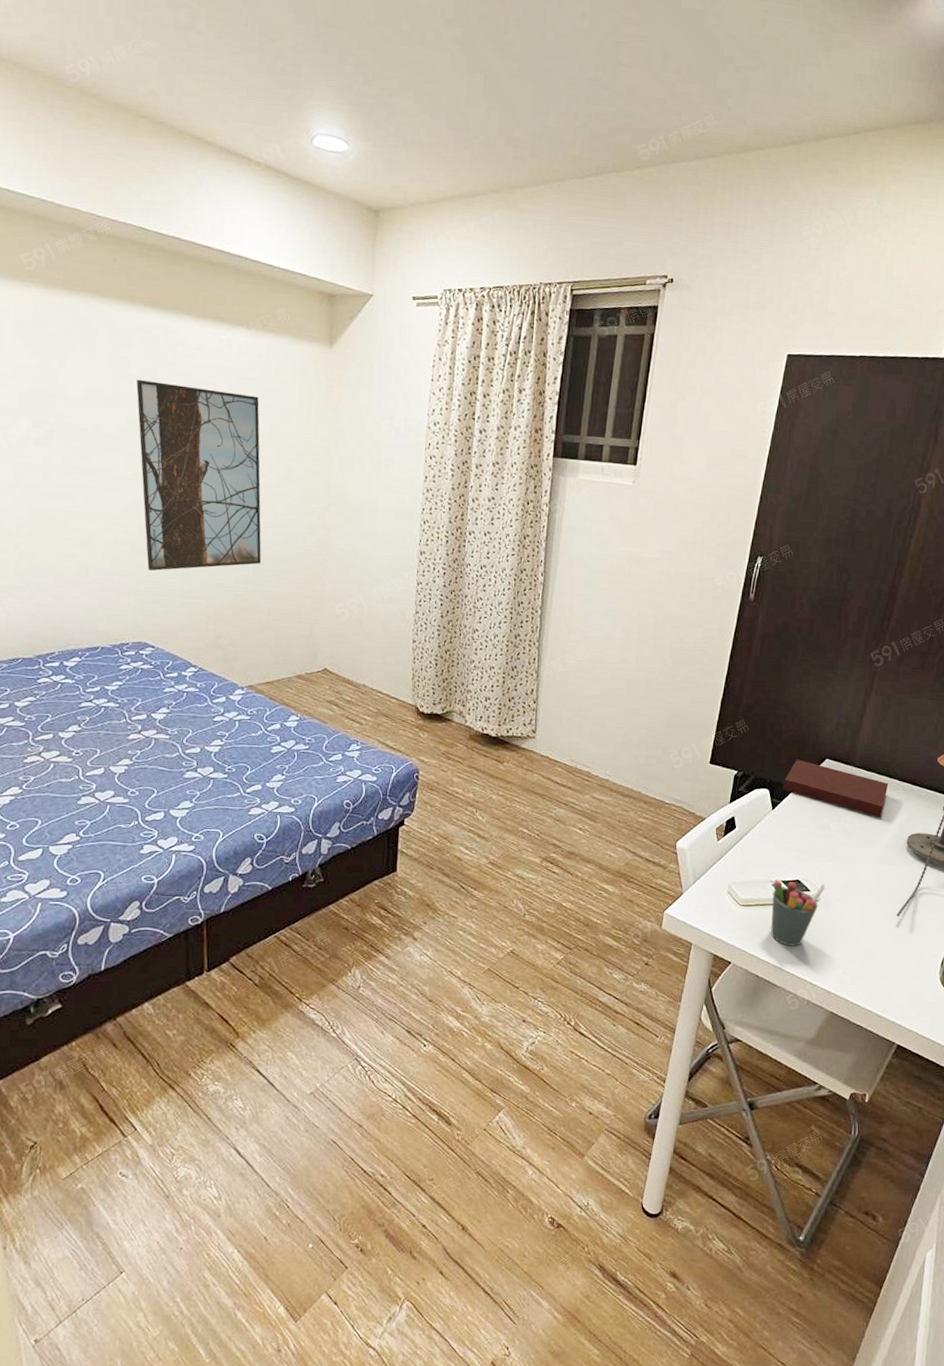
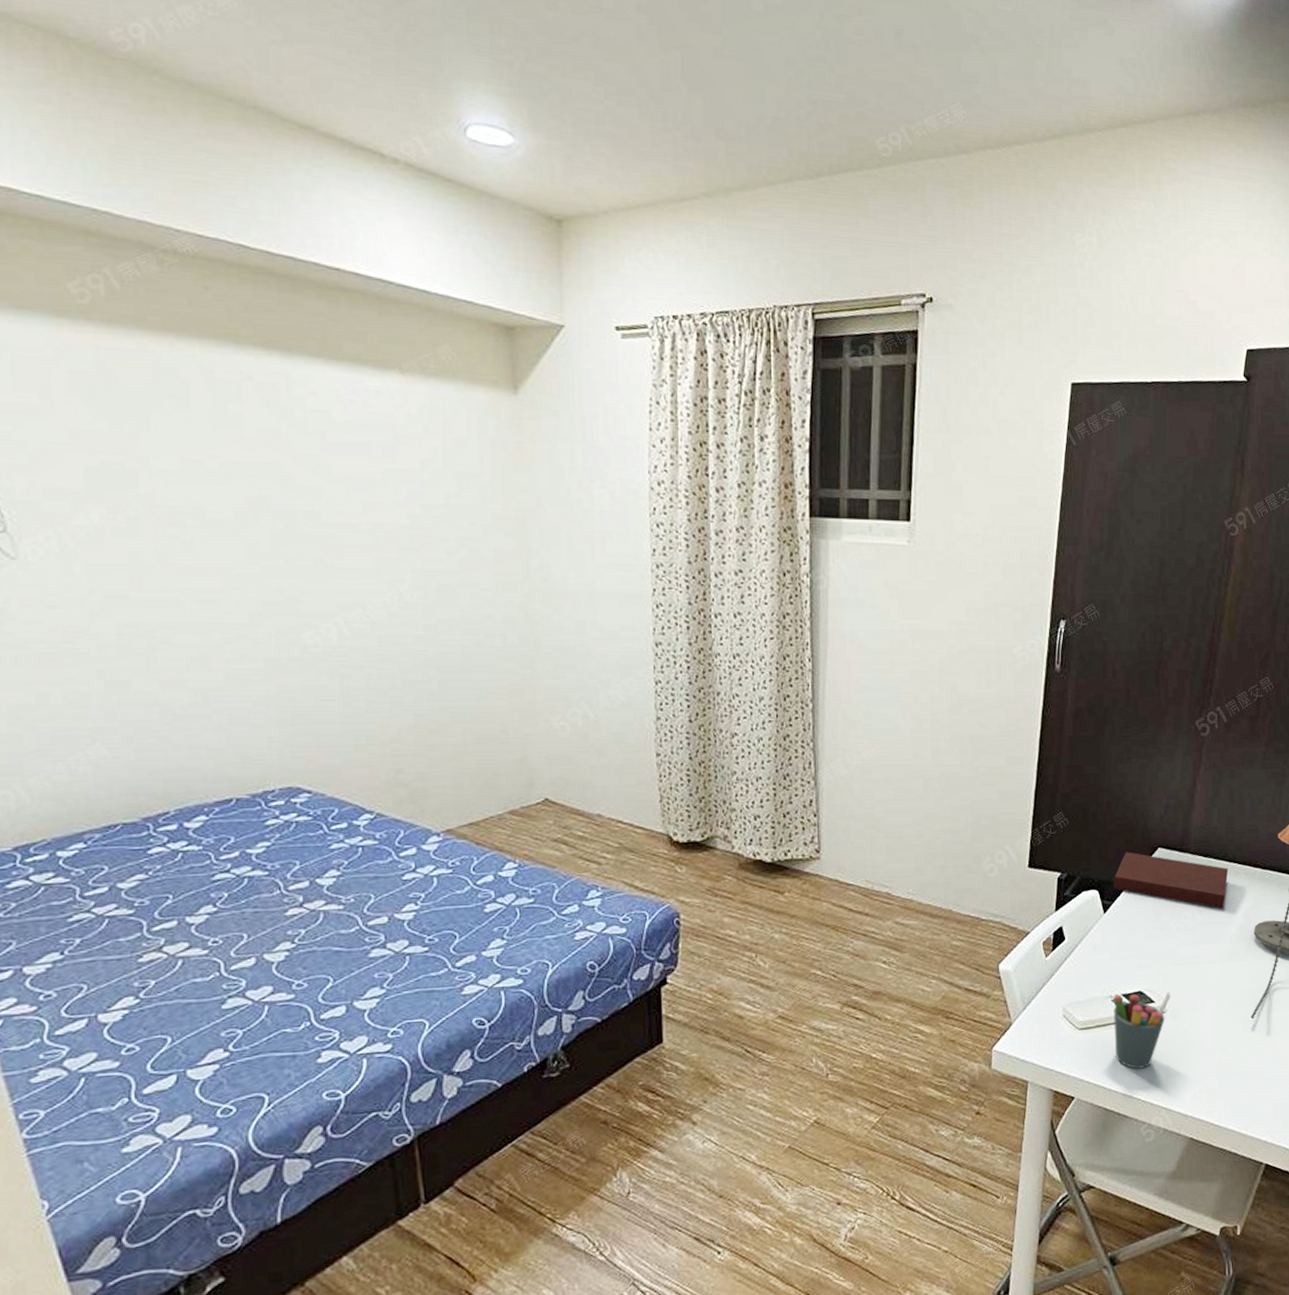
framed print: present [136,379,262,571] -> none [253,443,449,694]

